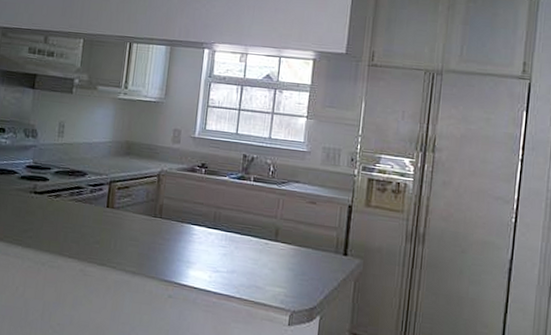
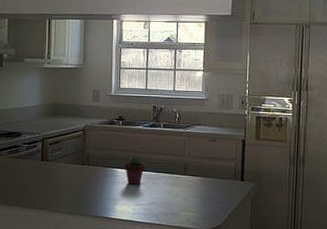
potted succulent: none [203,213,228,247] -> present [125,156,145,185]

